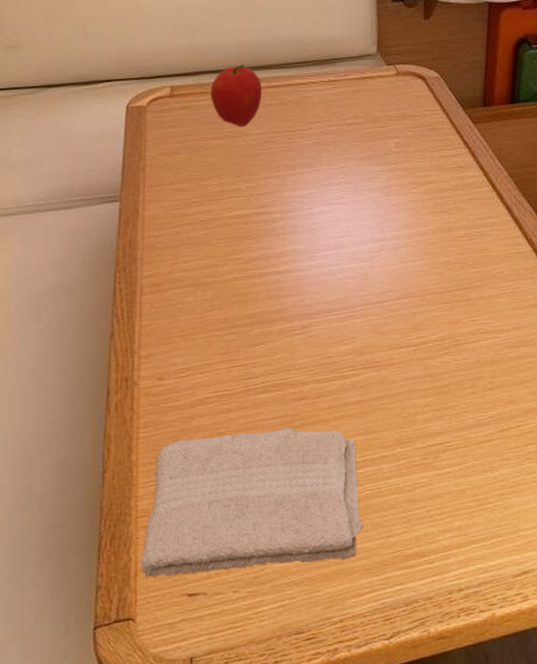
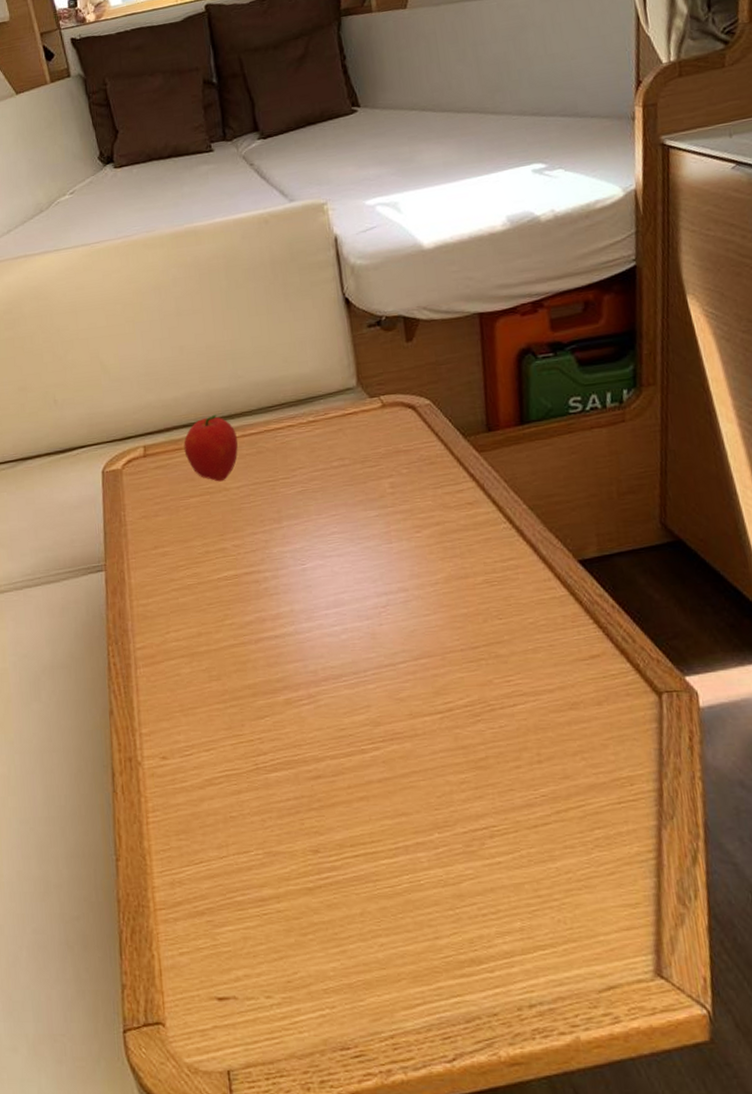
washcloth: present [141,428,363,577] -> none [164,810,405,977]

